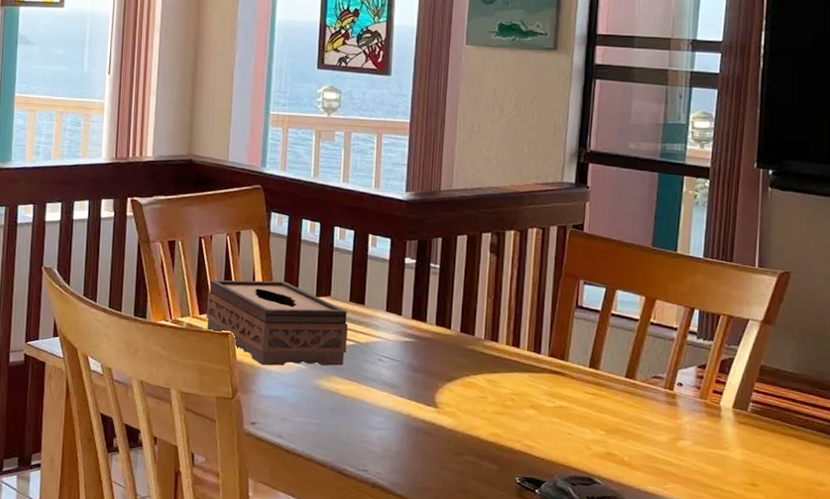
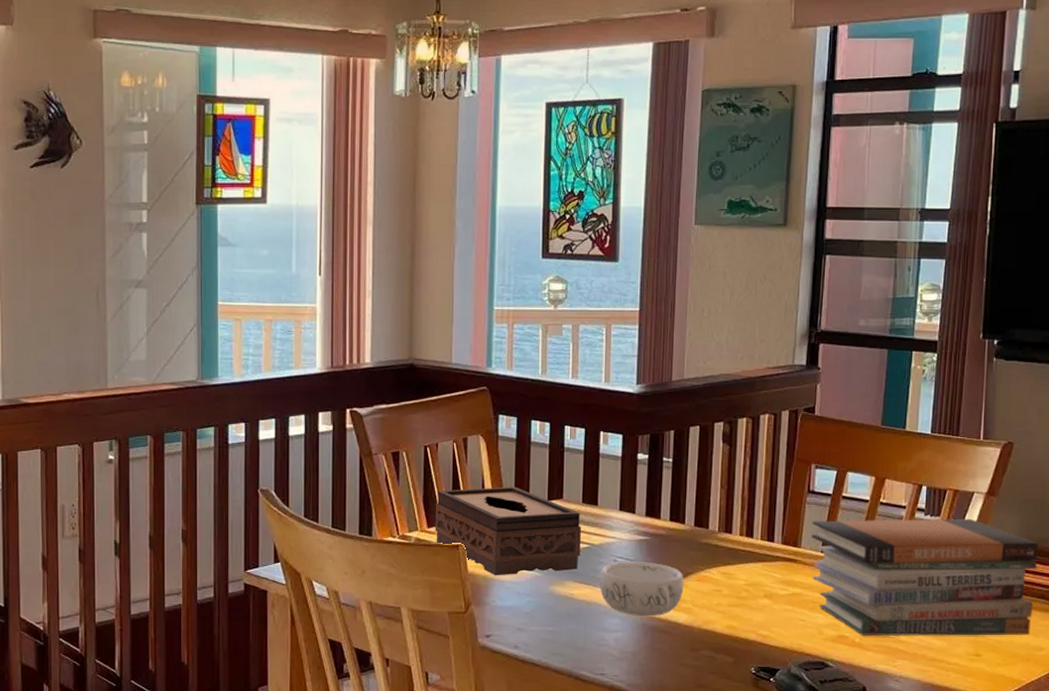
decorative bowl: none [364,361,449,418] -> present [599,562,684,617]
book stack: none [579,336,819,469] -> present [812,518,1039,636]

